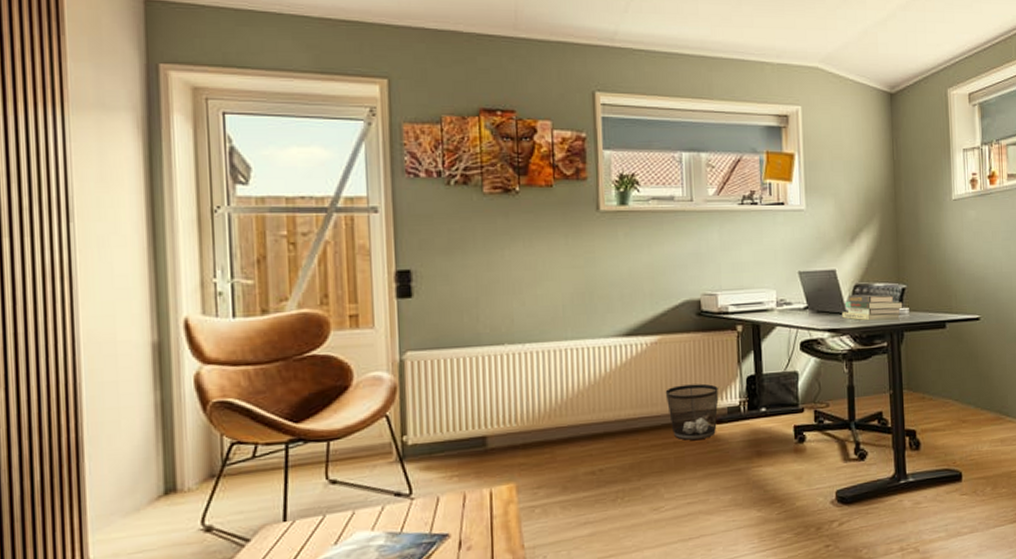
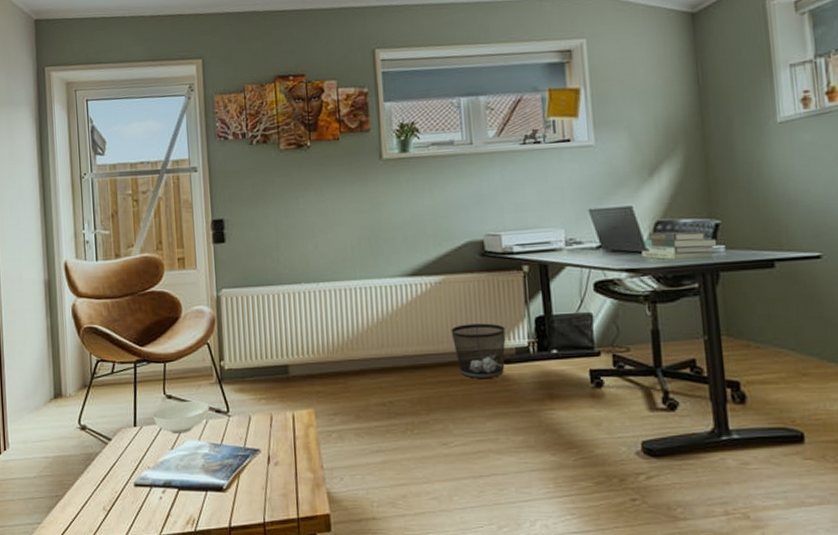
bowl: none [310,483,387,526] -> present [153,400,210,434]

